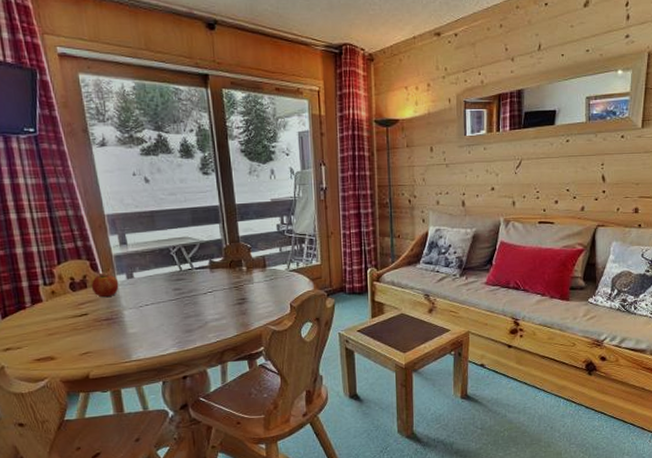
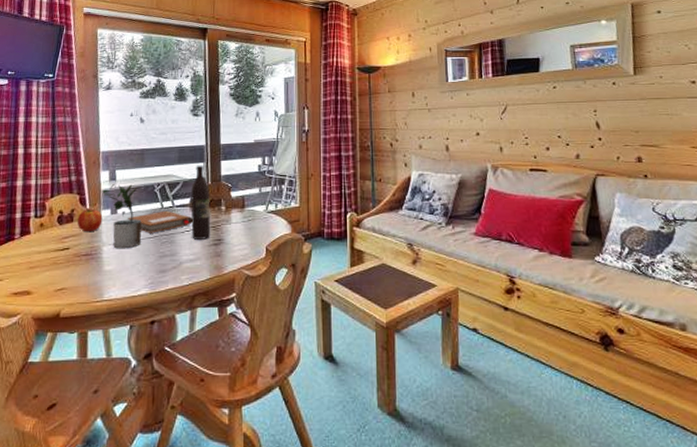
potted plant: none [114,247,164,313] -> present [102,183,142,249]
notebook: none [145,273,214,296] -> present [127,210,193,233]
wine bottle: none [209,226,234,300] -> present [191,165,211,240]

